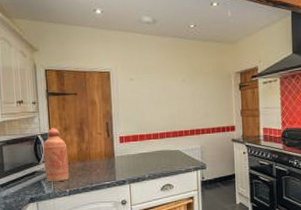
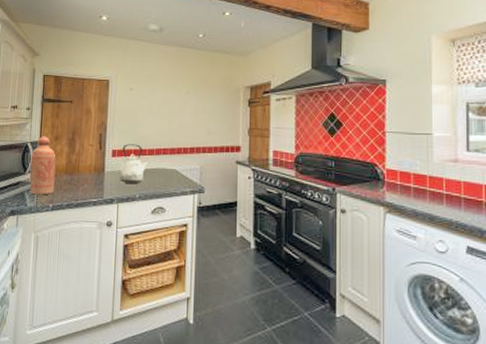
kettle: none [129,130,154,165] -> present [120,144,149,183]

